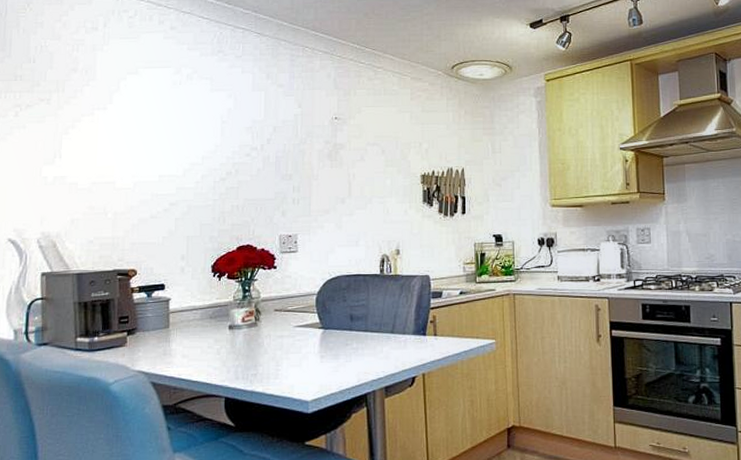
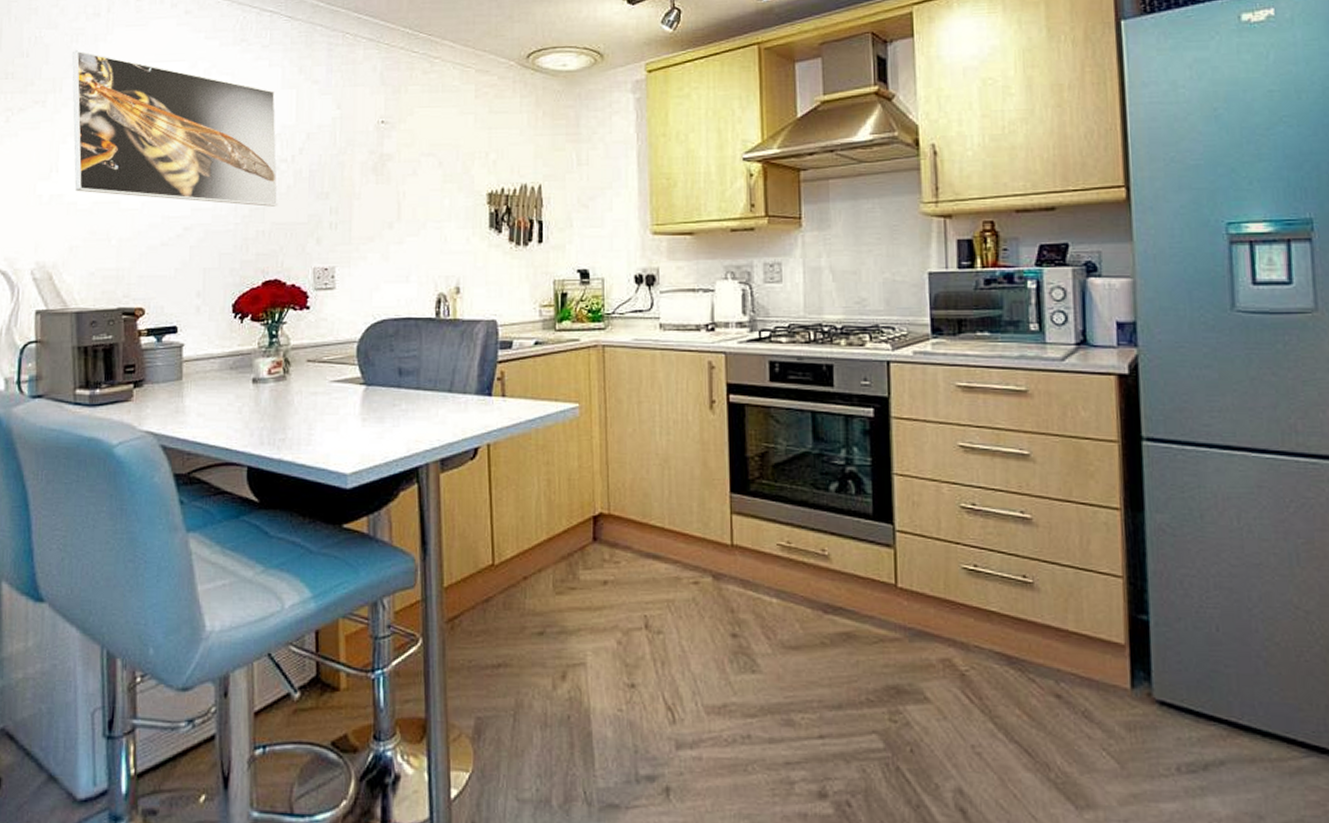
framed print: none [73,58,250,186] -> present [72,50,279,207]

